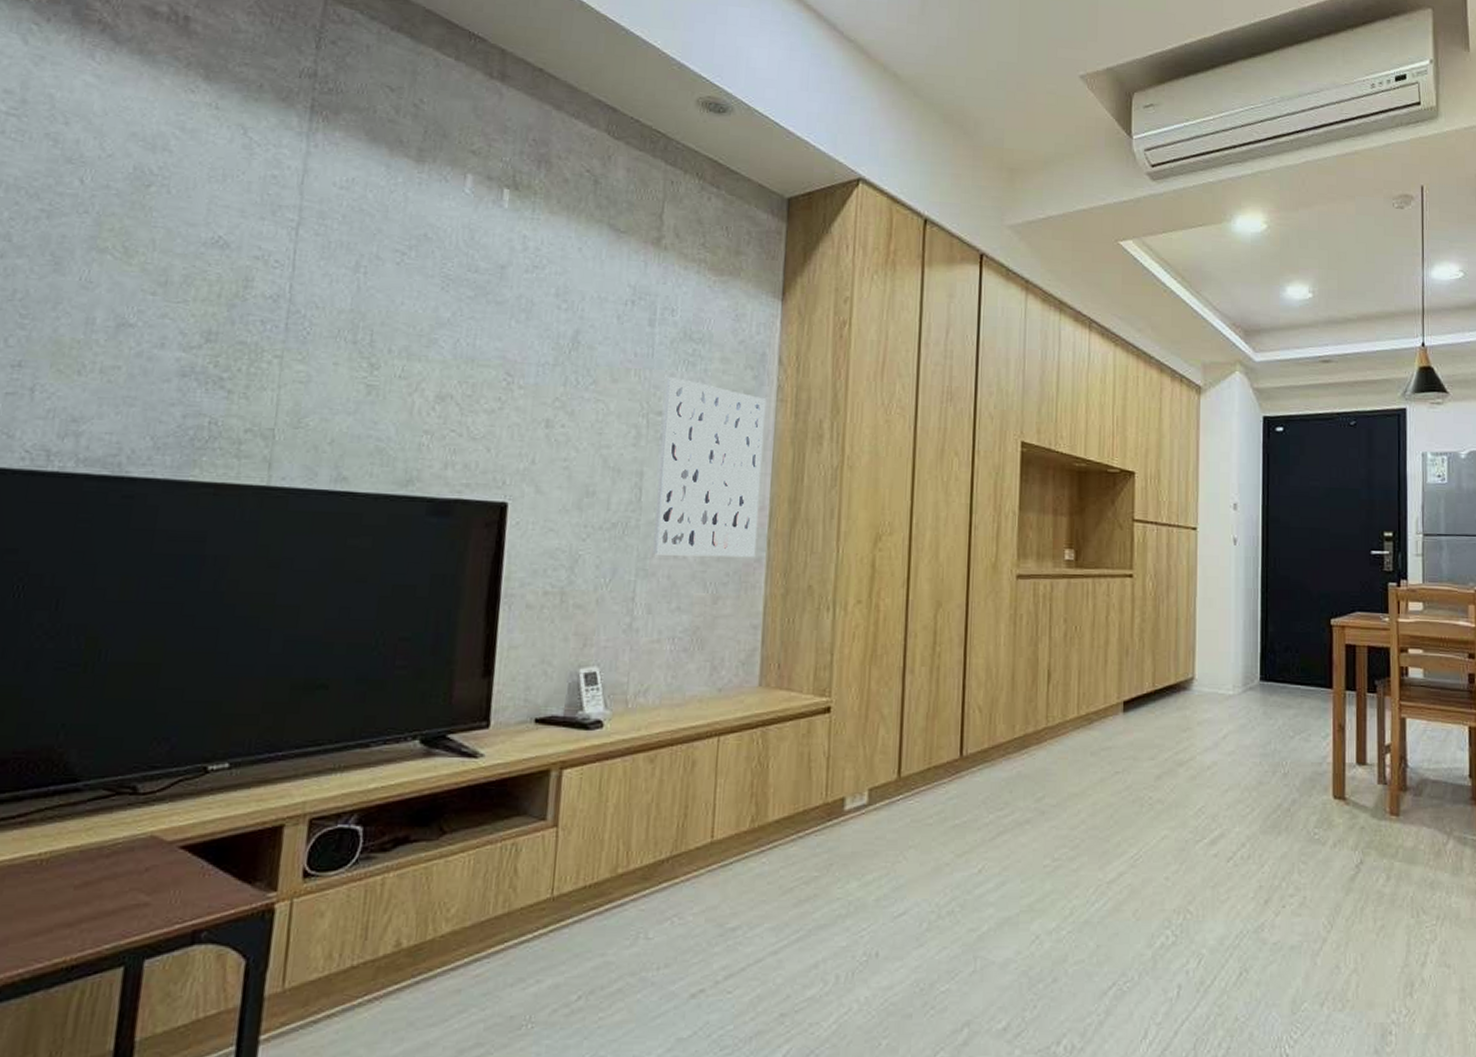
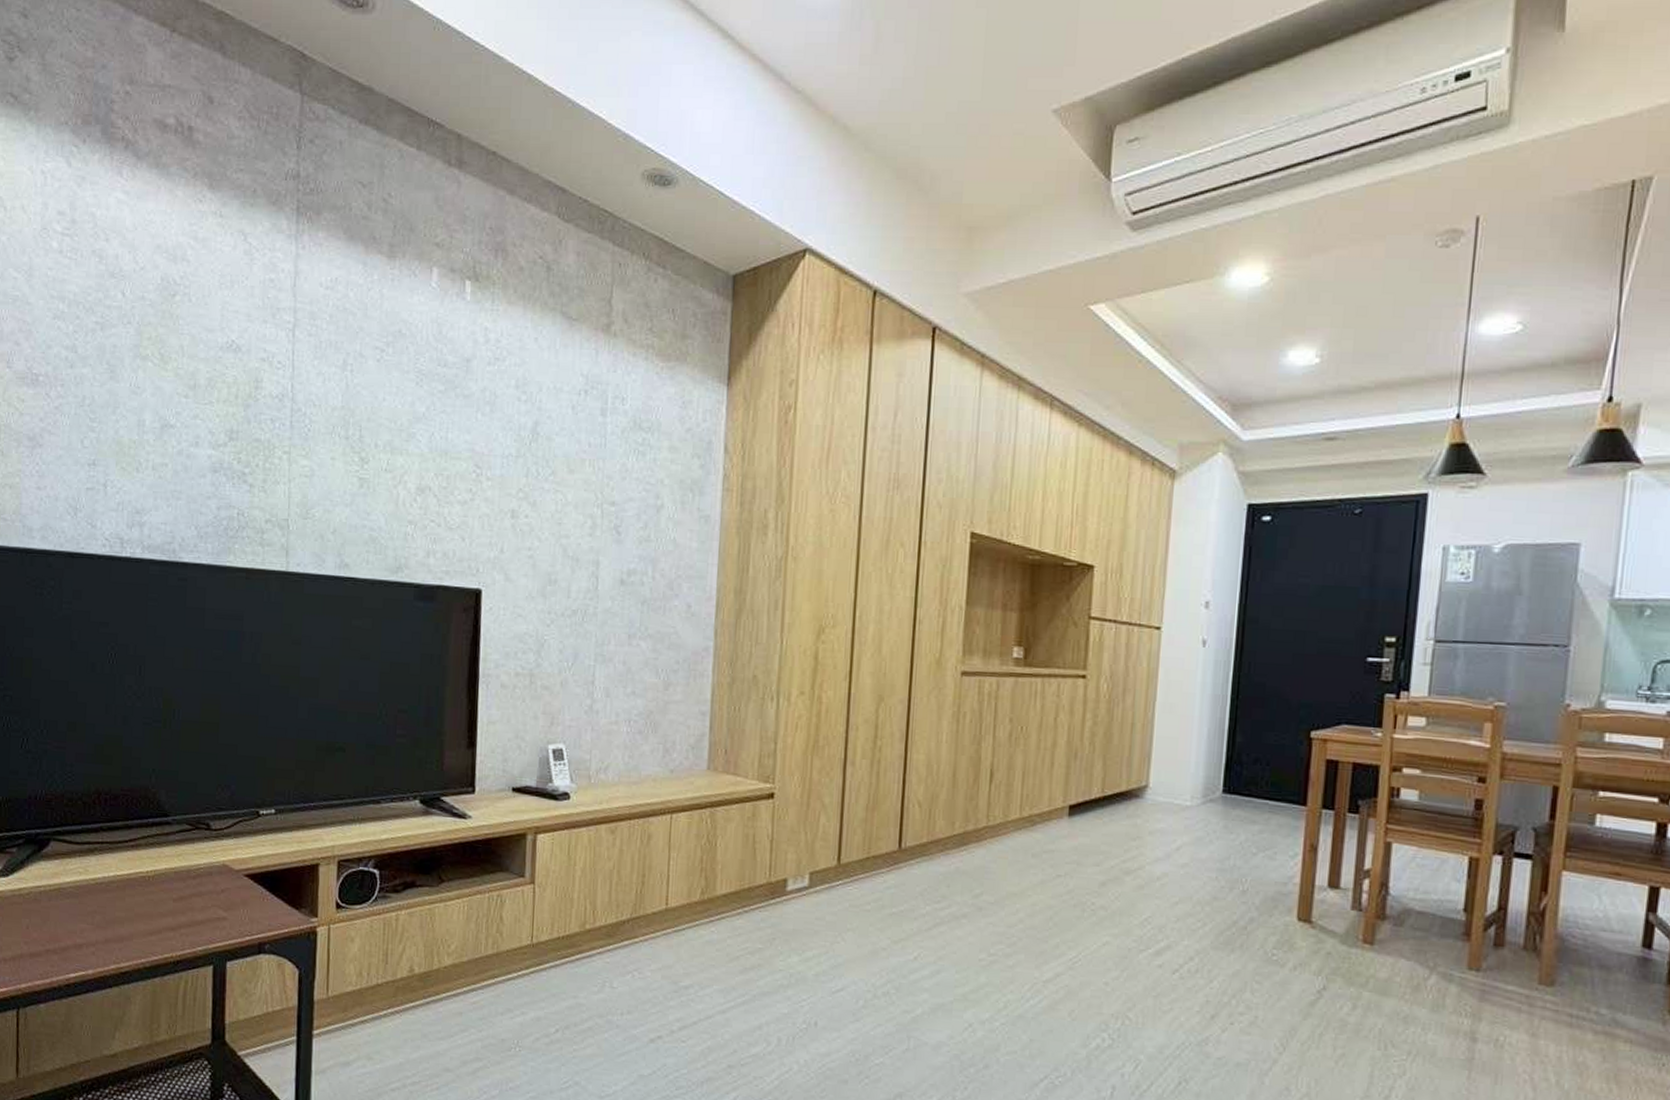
wall art: present [653,377,767,558] -> none [609,467,713,647]

